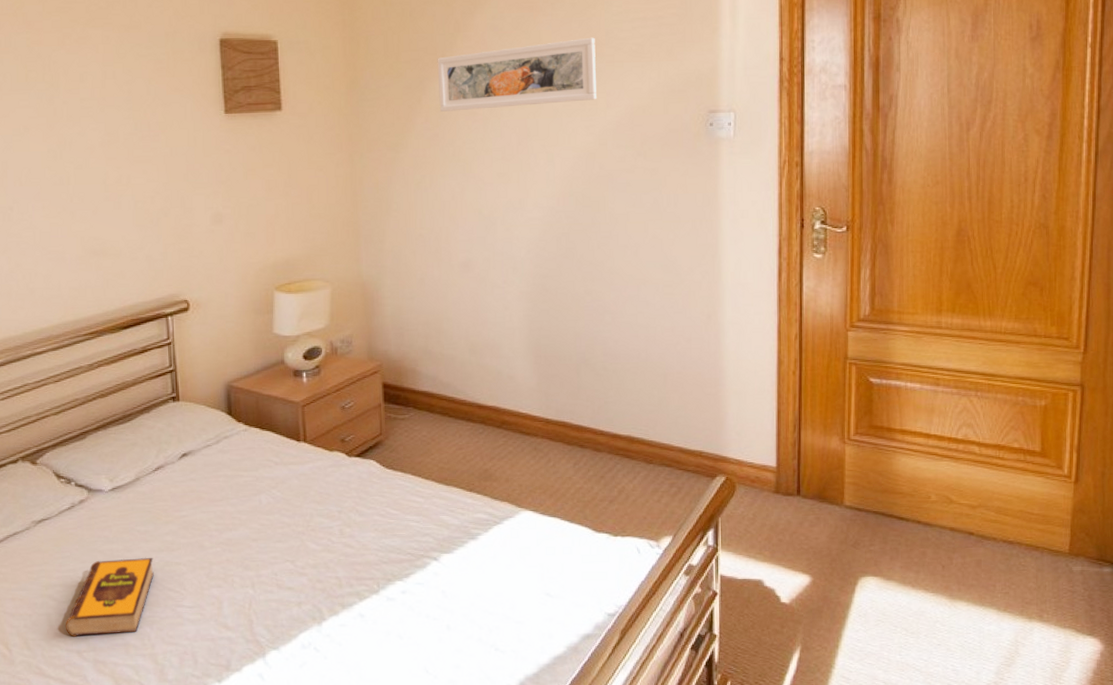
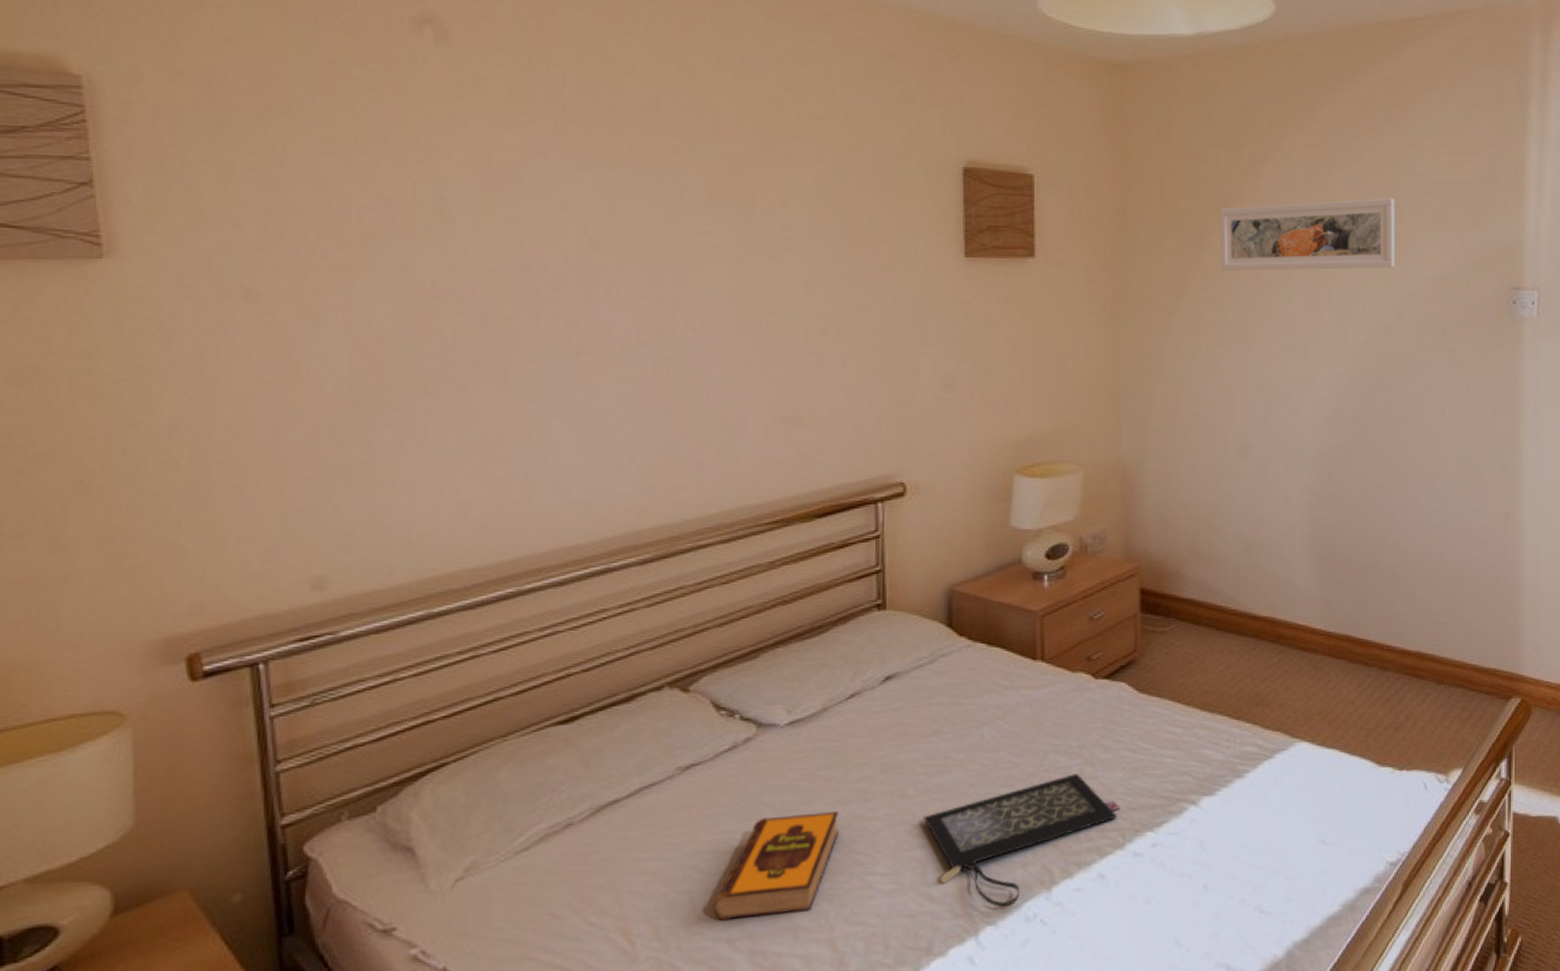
clutch bag: none [217,533,375,637] -> present [922,774,1121,908]

